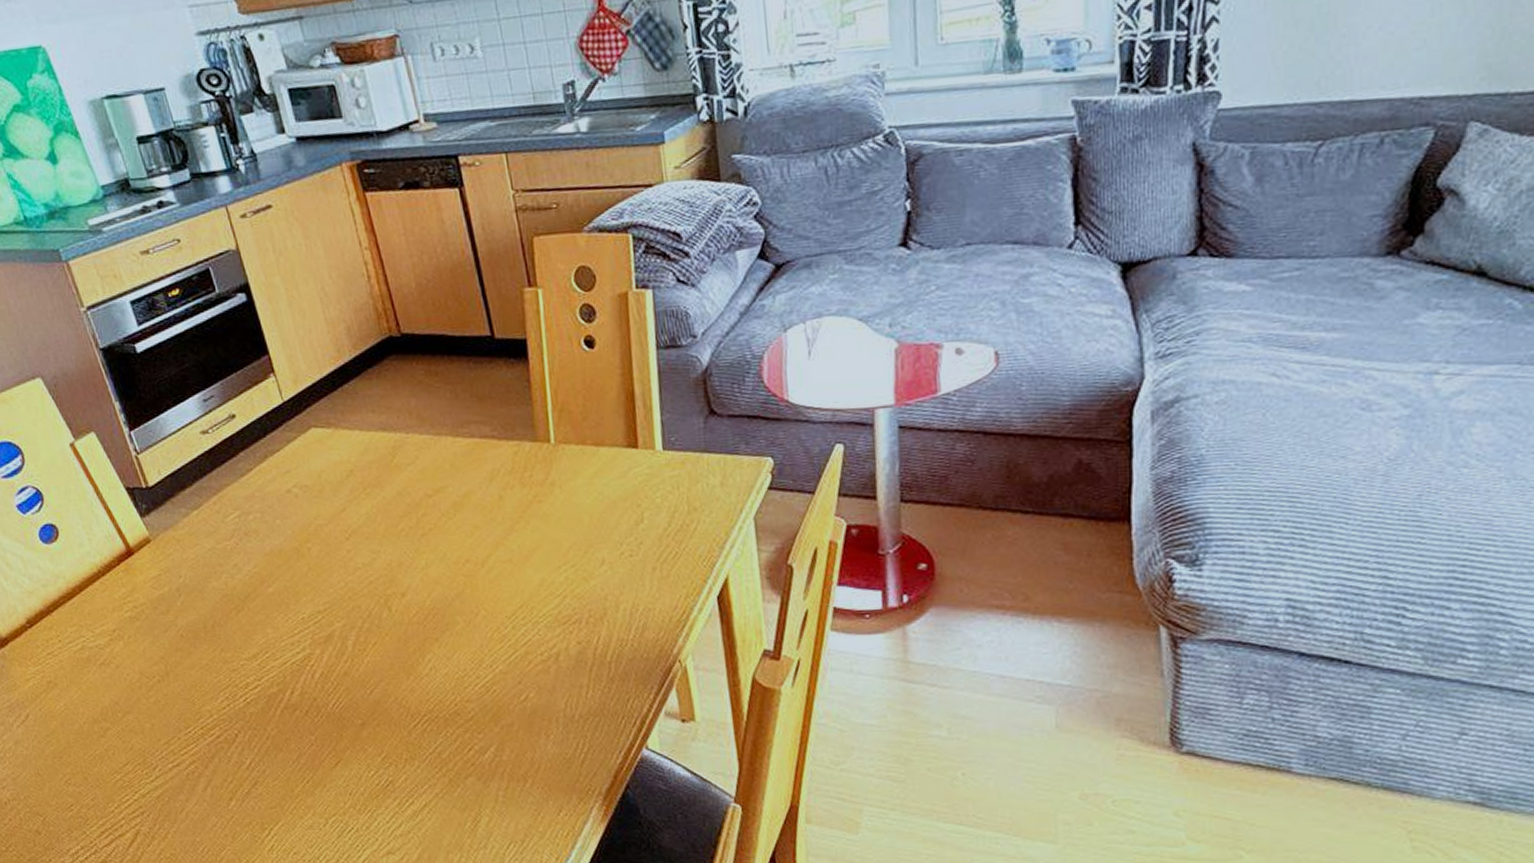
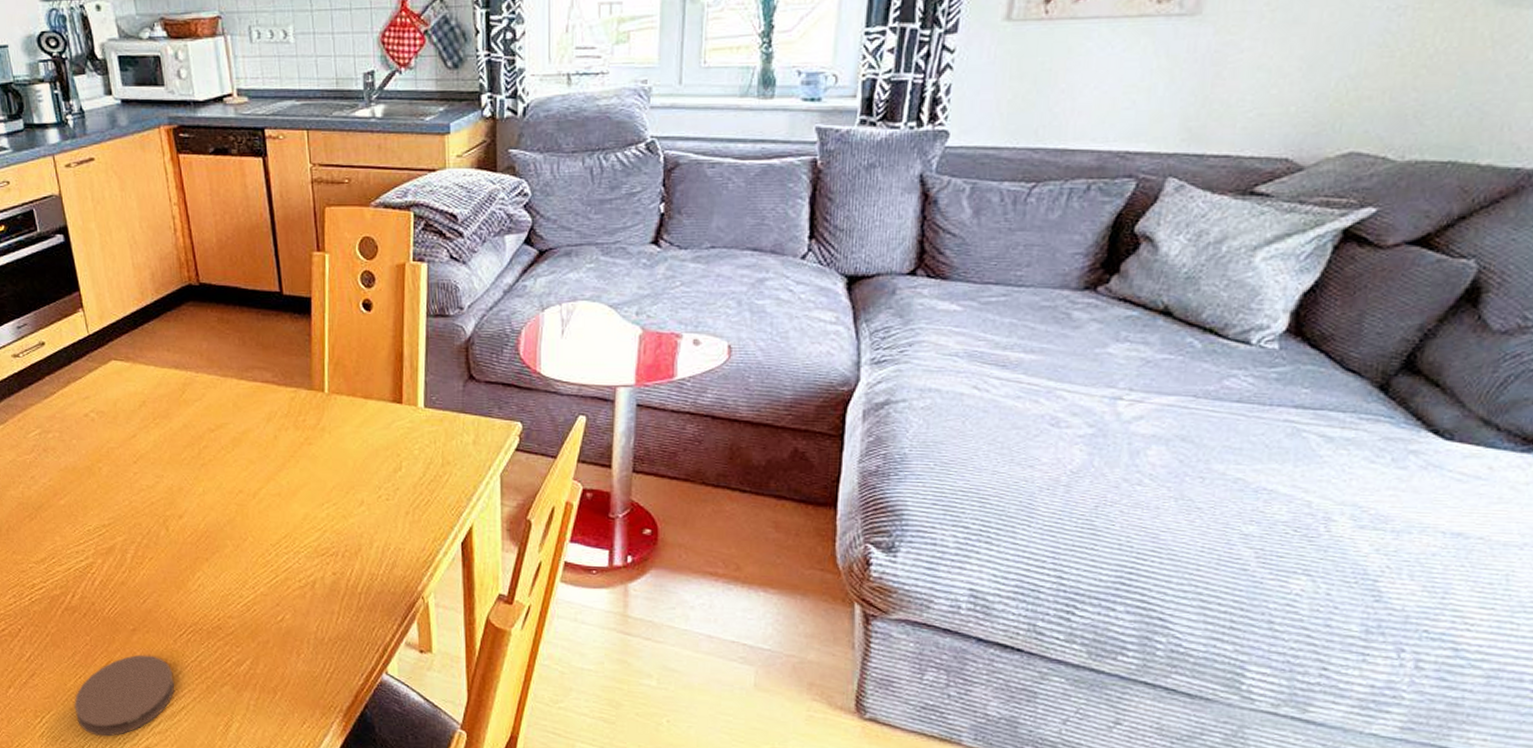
coaster: none [304,750,415,845] -> present [74,654,175,737]

